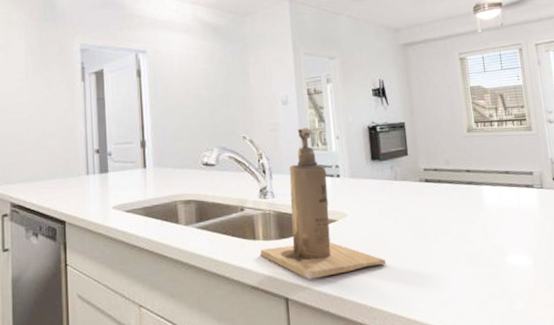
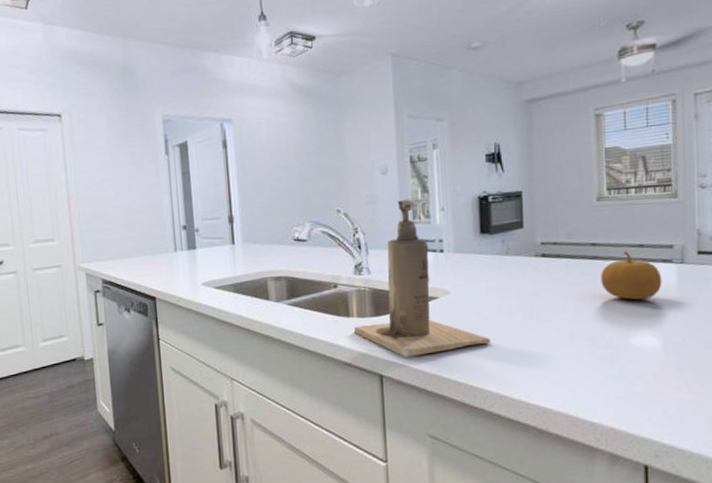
fruit: none [476,177,528,222] -> present [601,251,662,300]

